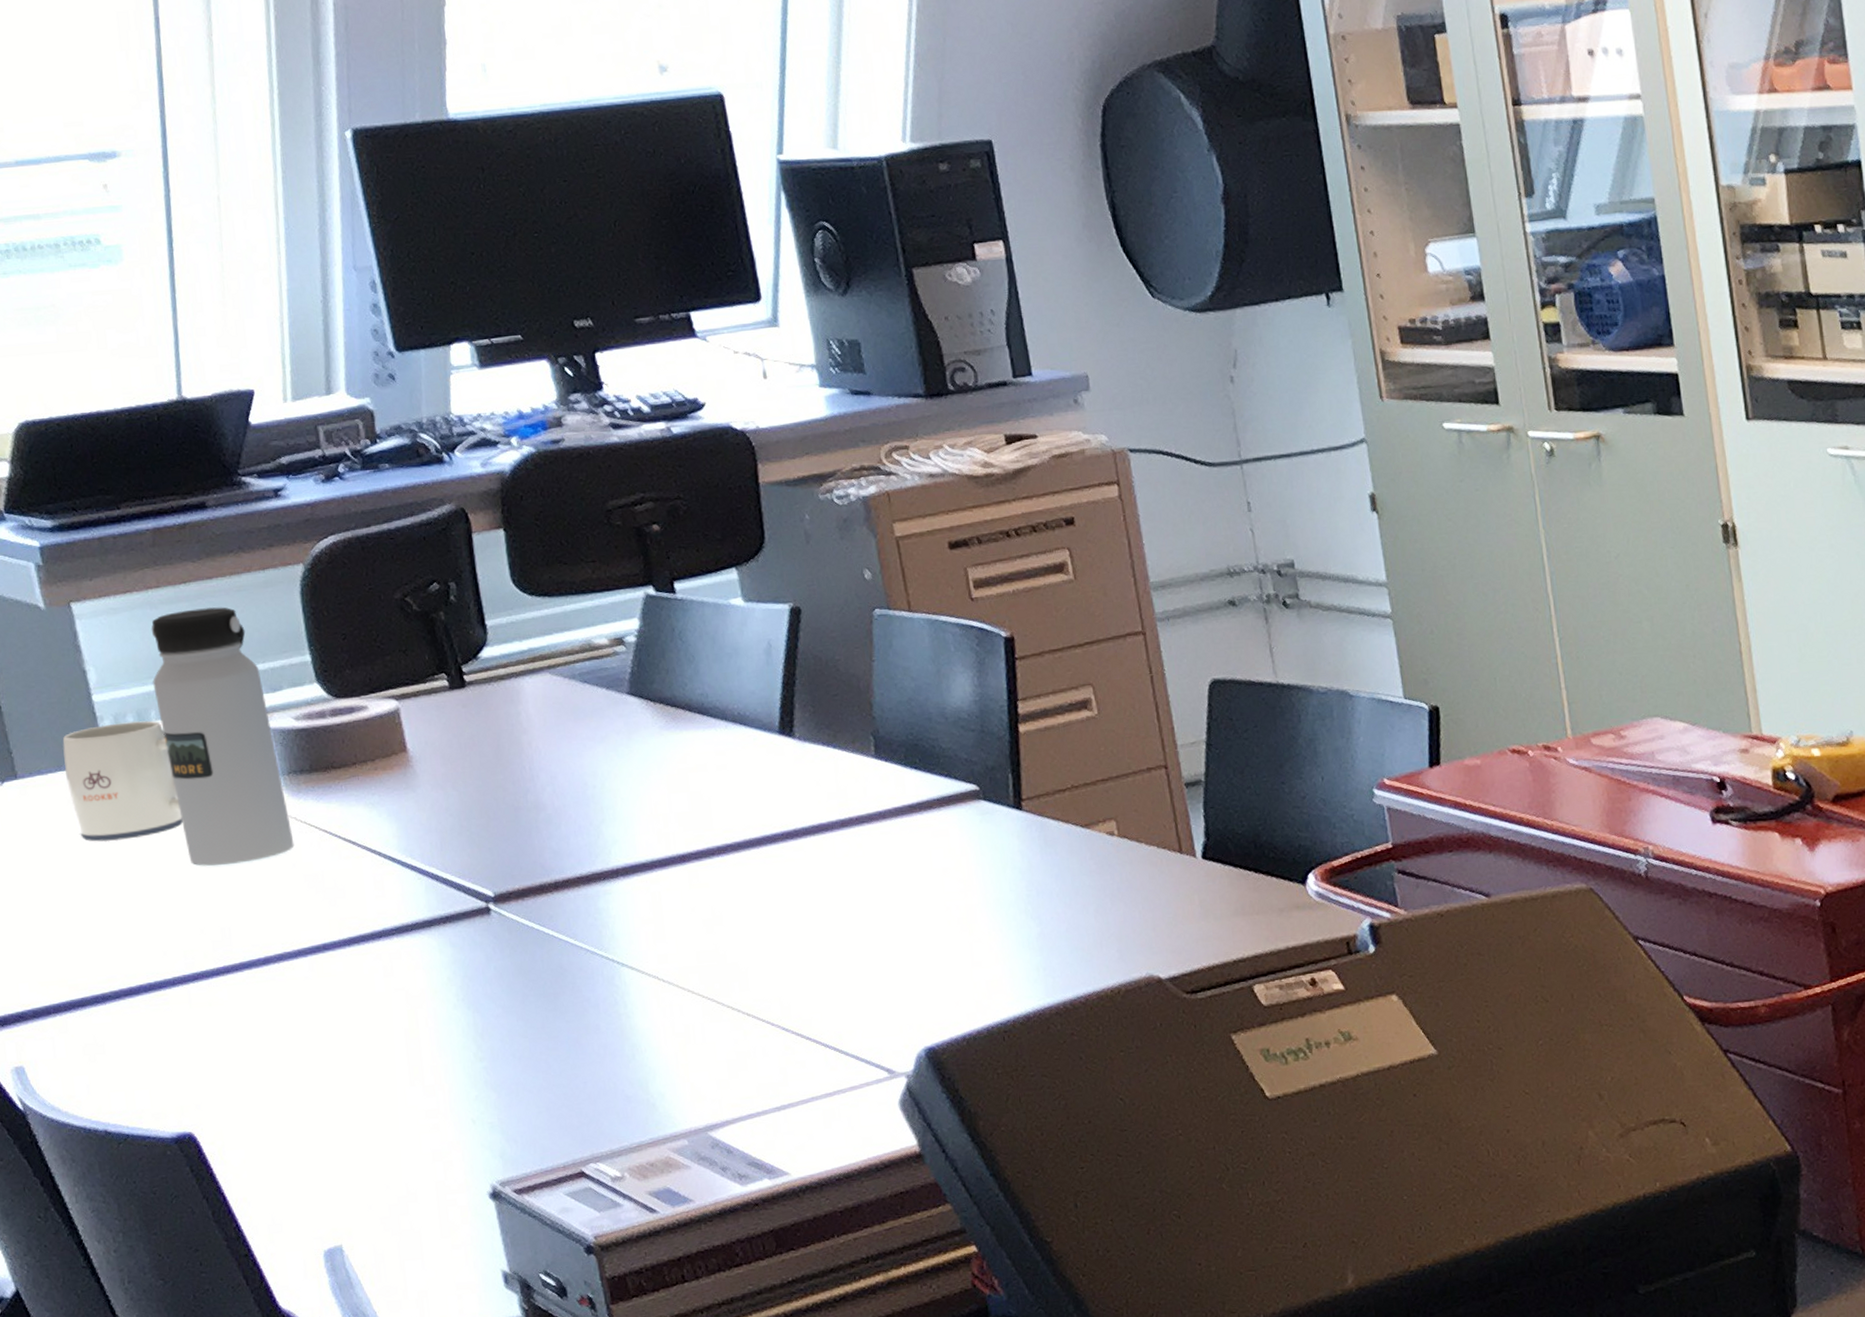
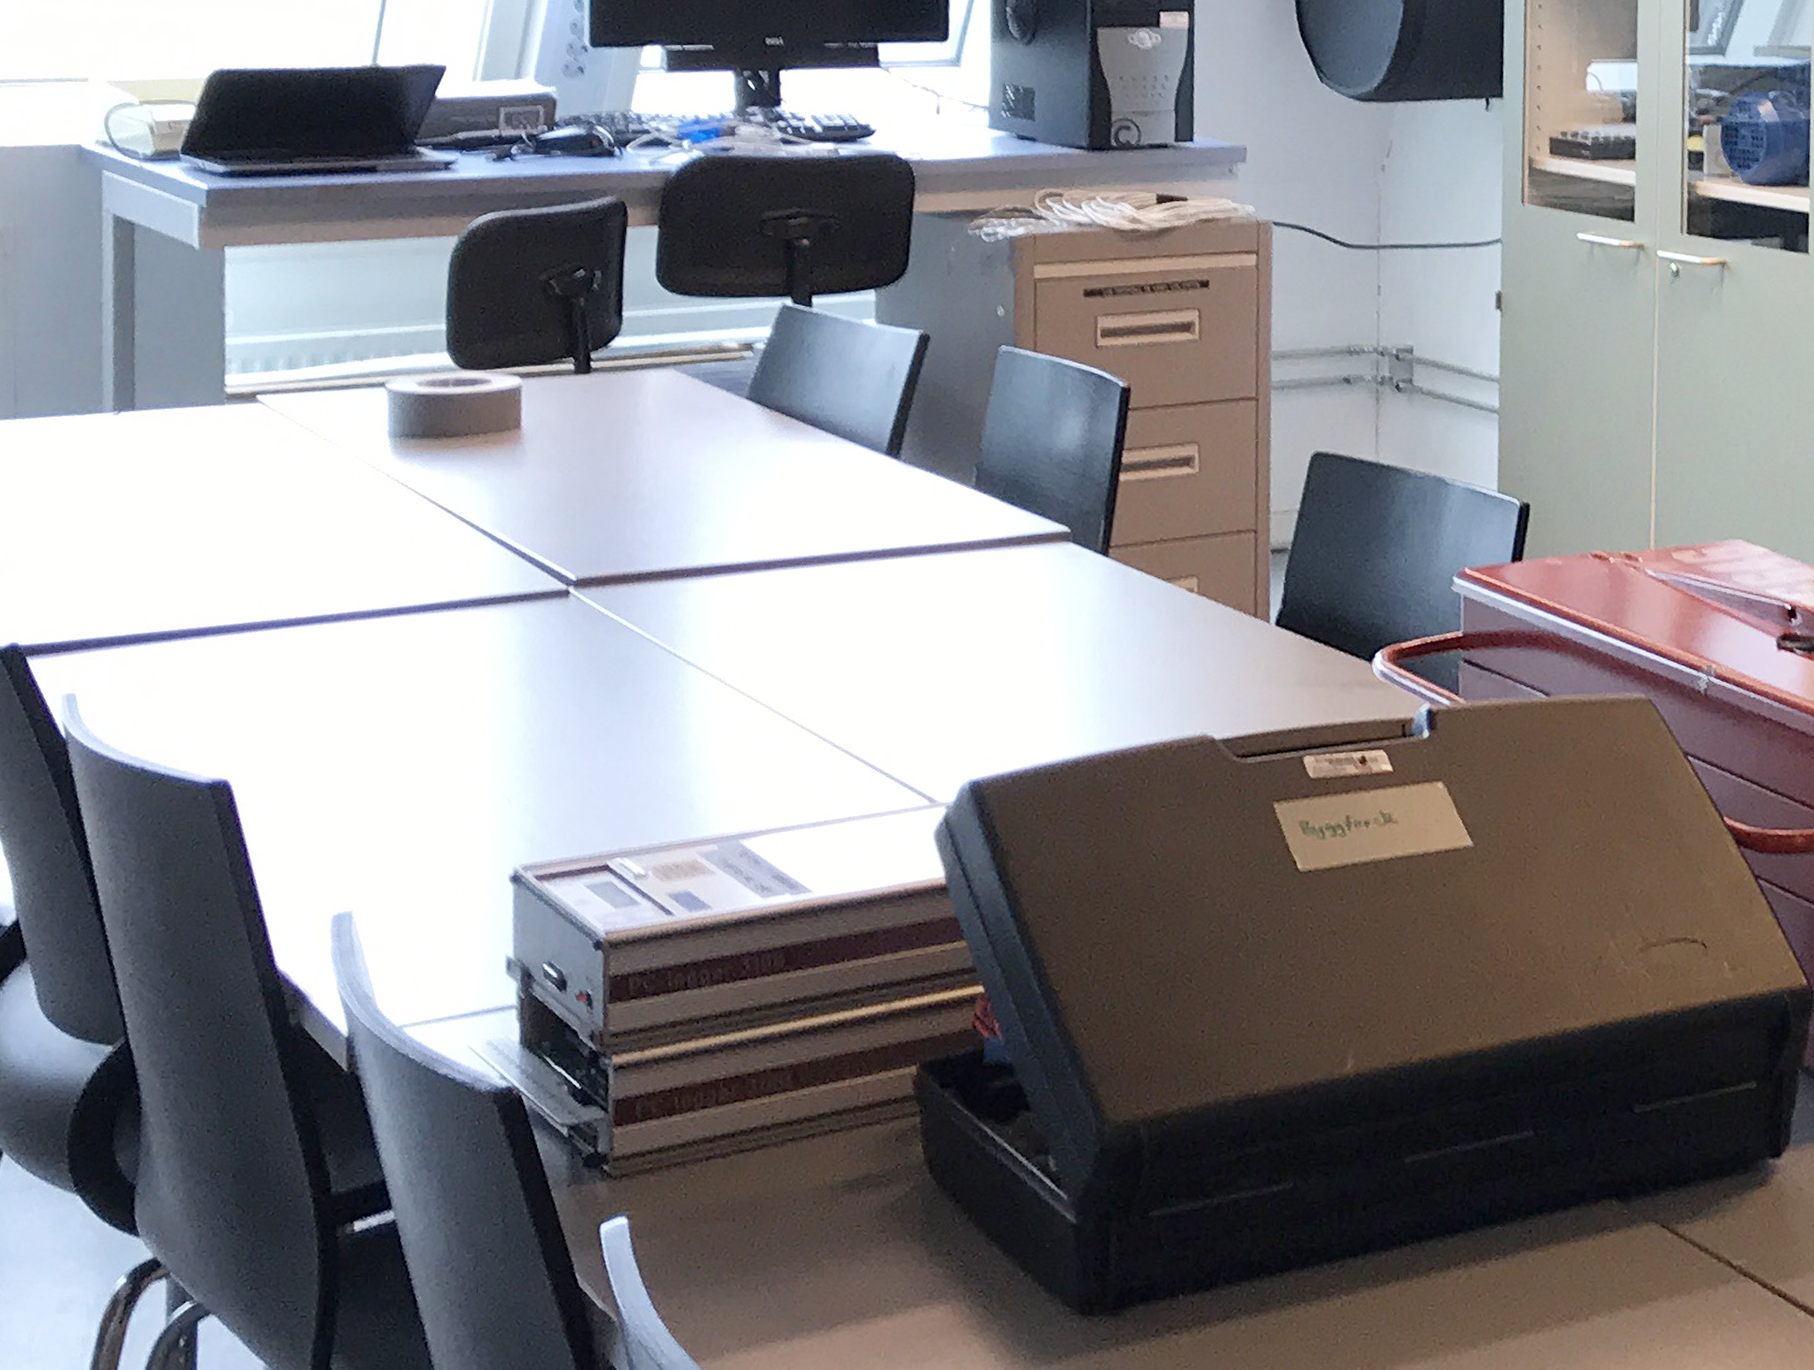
mug: present [62,720,183,842] -> none [182,367,289,482]
water bottle: present [151,607,295,866] -> none [284,267,394,519]

